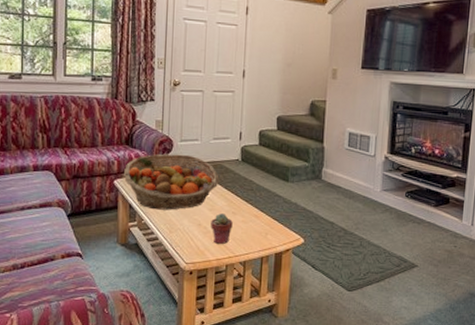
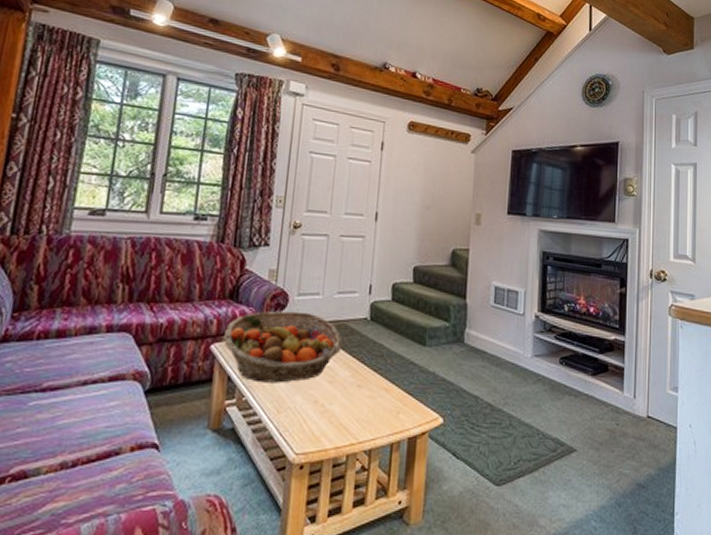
potted succulent: present [211,213,233,244] -> none [329,387,357,427]

